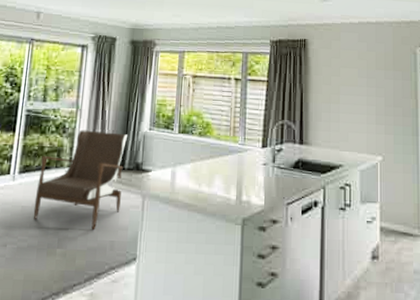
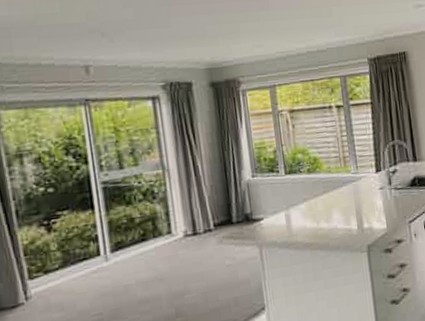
armchair: present [33,130,128,229] -> none [134,186,237,295]

